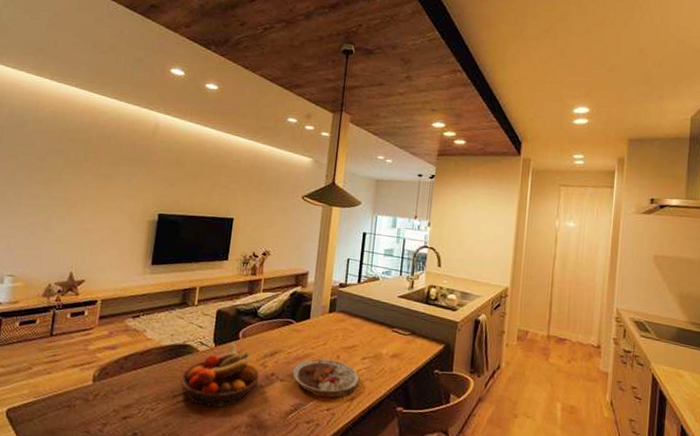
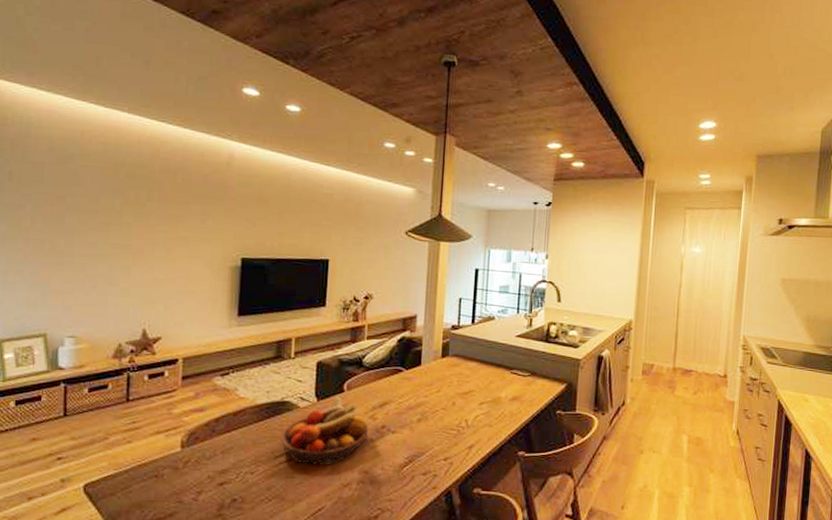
plate: present [292,358,360,398] -> none [405,406,478,447]

